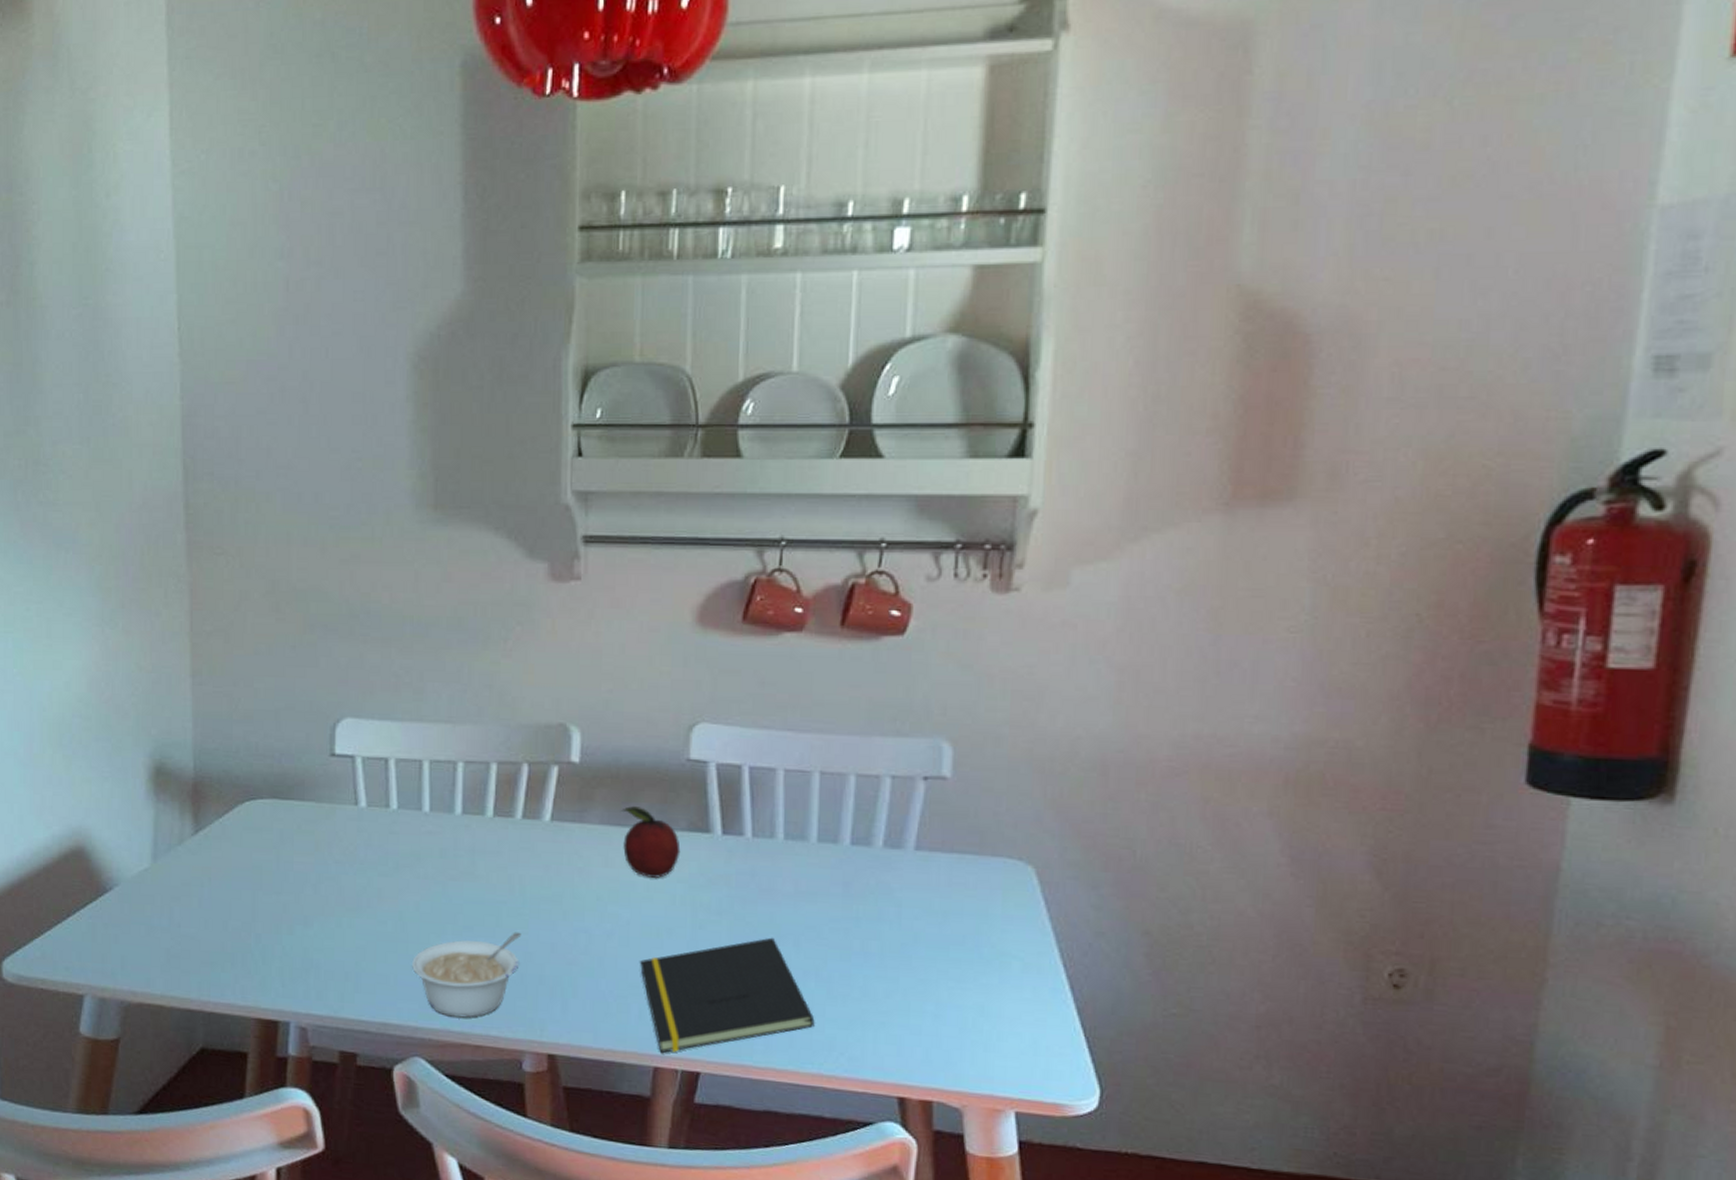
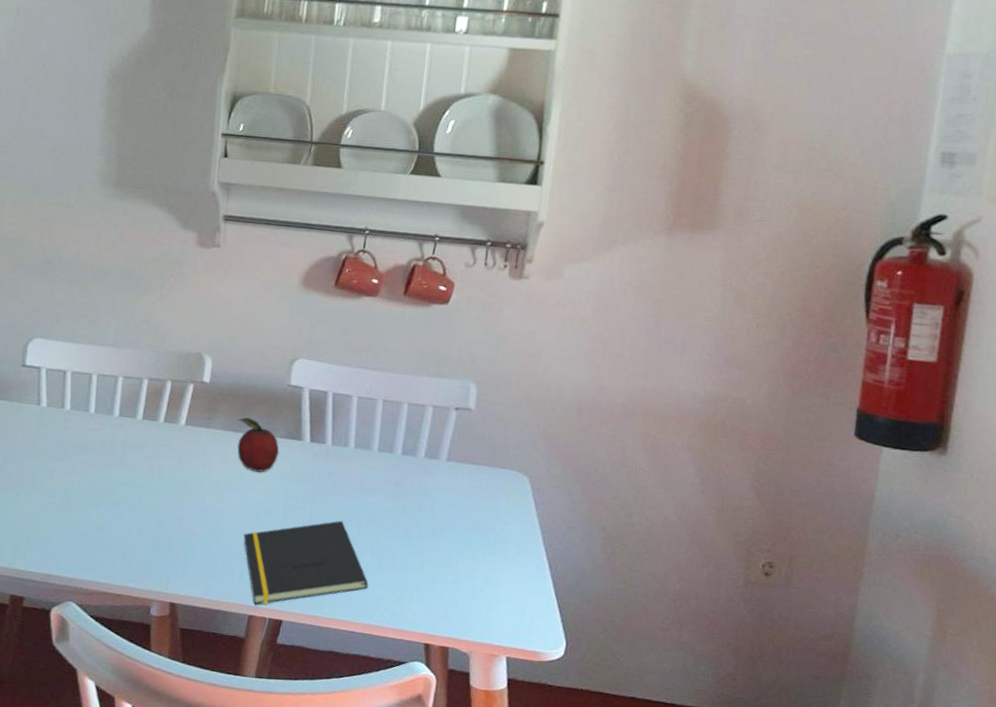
legume: present [412,932,522,1018] -> none [72,508,157,573]

